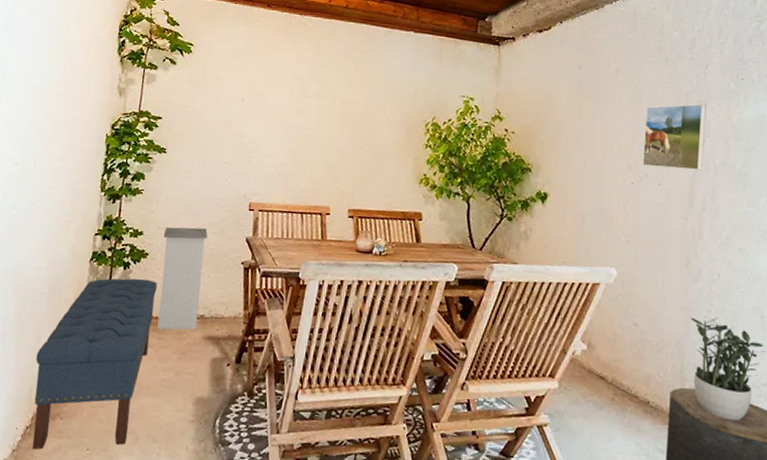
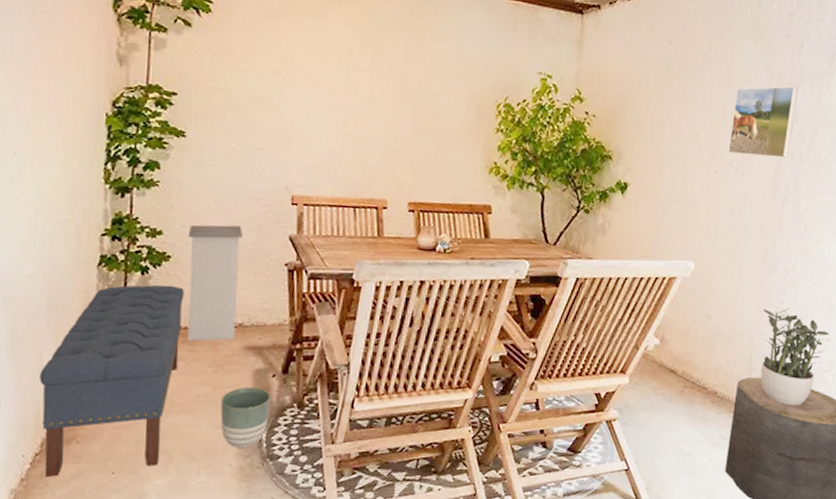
planter: none [180,374,225,433] -> present [220,386,271,449]

